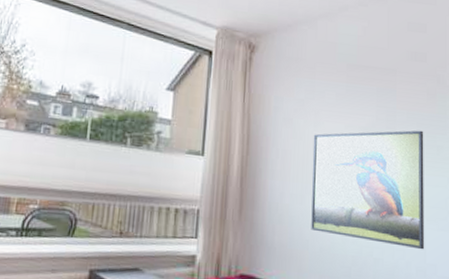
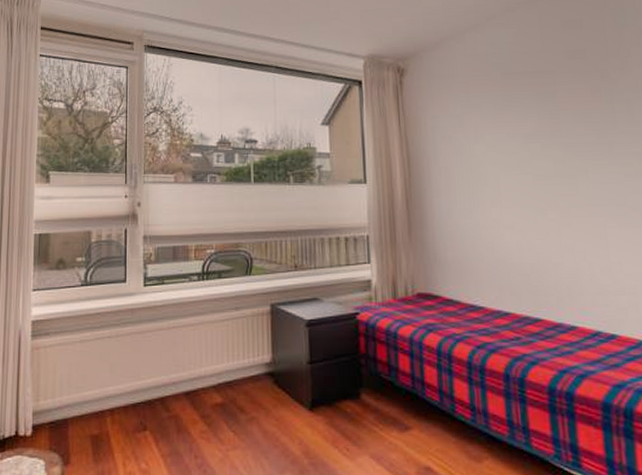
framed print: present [311,130,425,250] -> none [475,129,607,249]

